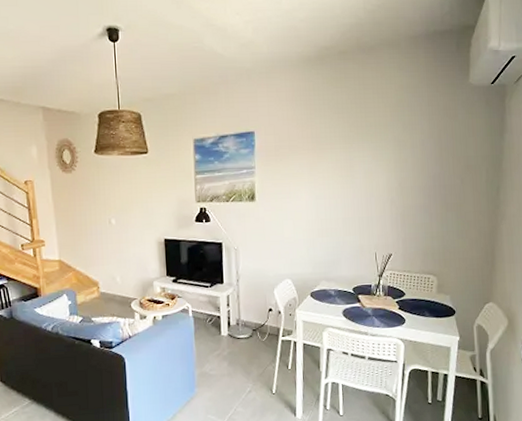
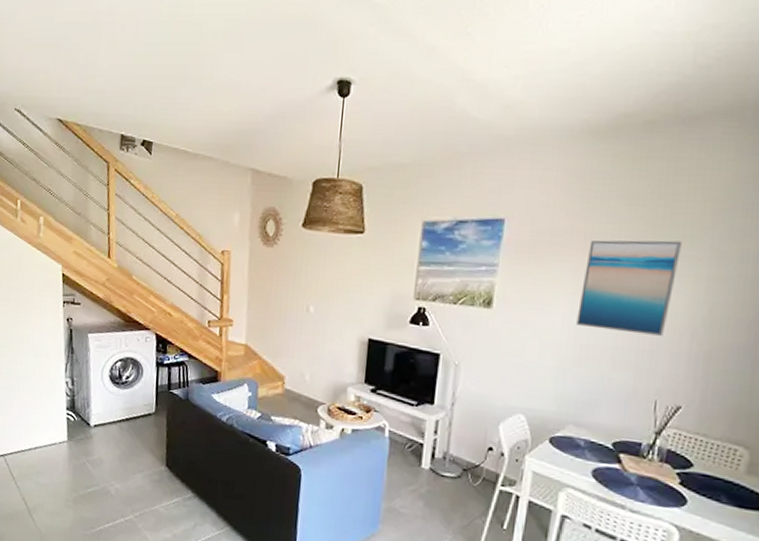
wall art: none [315,136,376,207] -> present [576,240,682,336]

